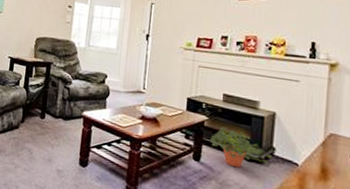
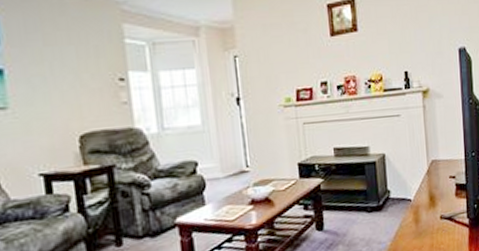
potted plant: present [210,126,273,168] -> none [329,183,389,224]

